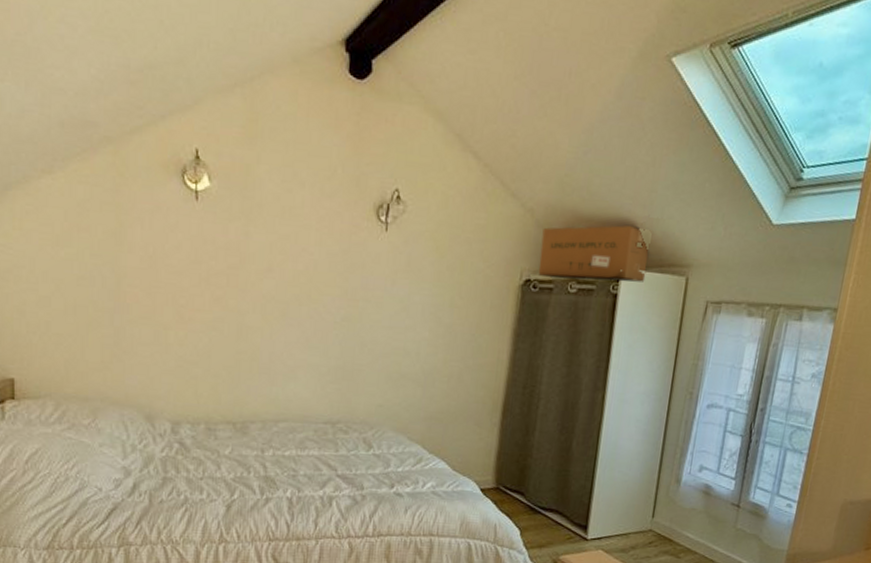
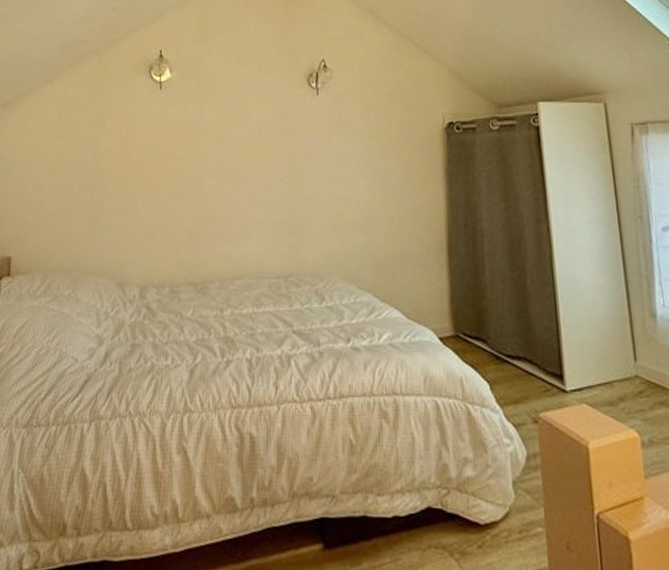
box: present [538,225,649,282] -> none [456,63,564,119]

